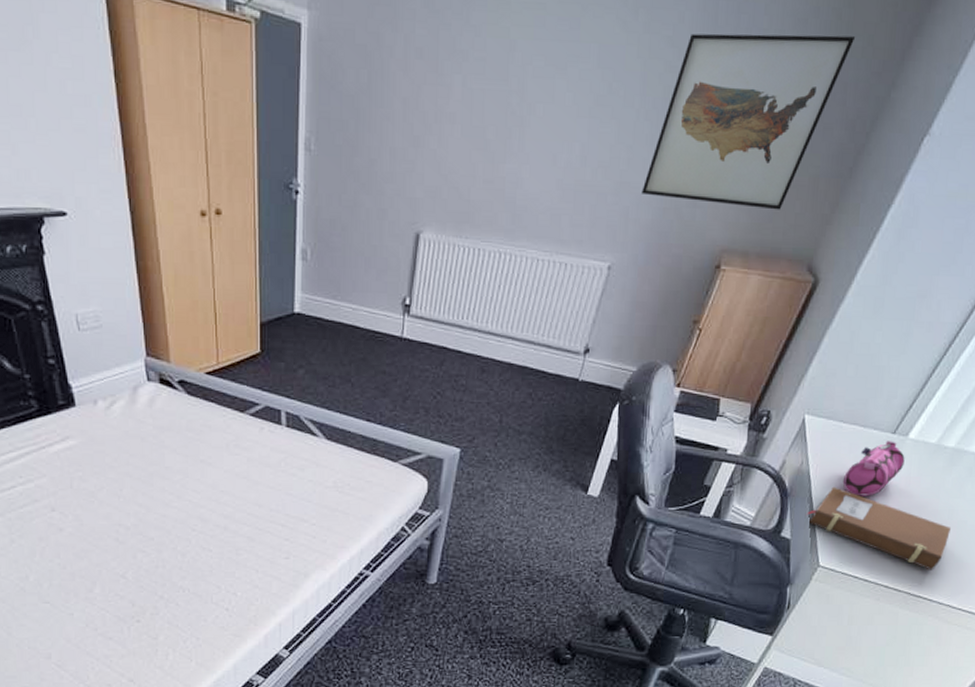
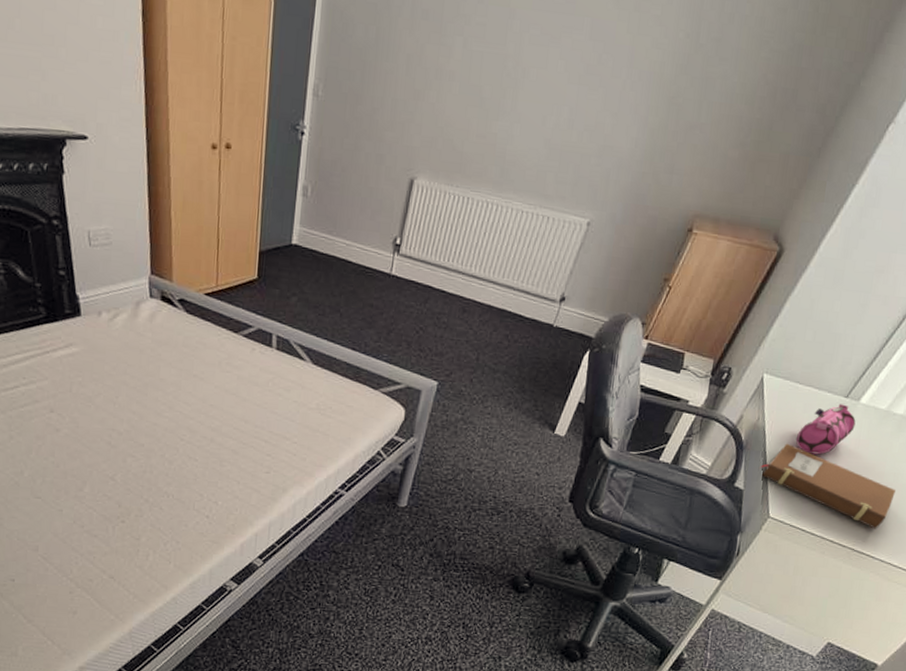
wall art: present [641,33,856,210] -> none [623,14,831,182]

